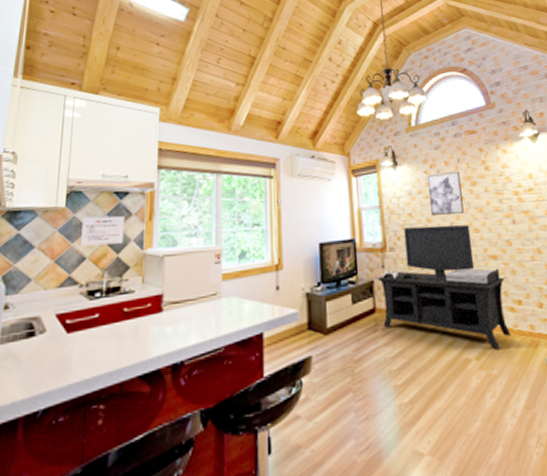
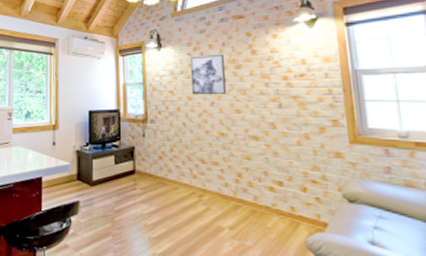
media console: present [377,224,511,351] -> none [137,103,268,224]

